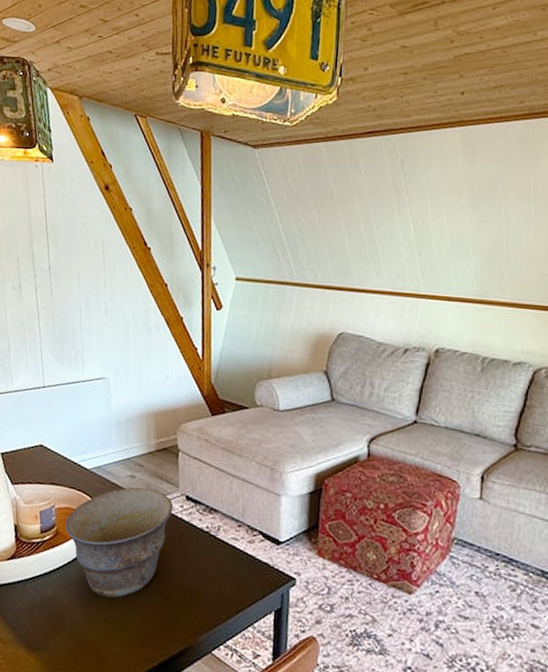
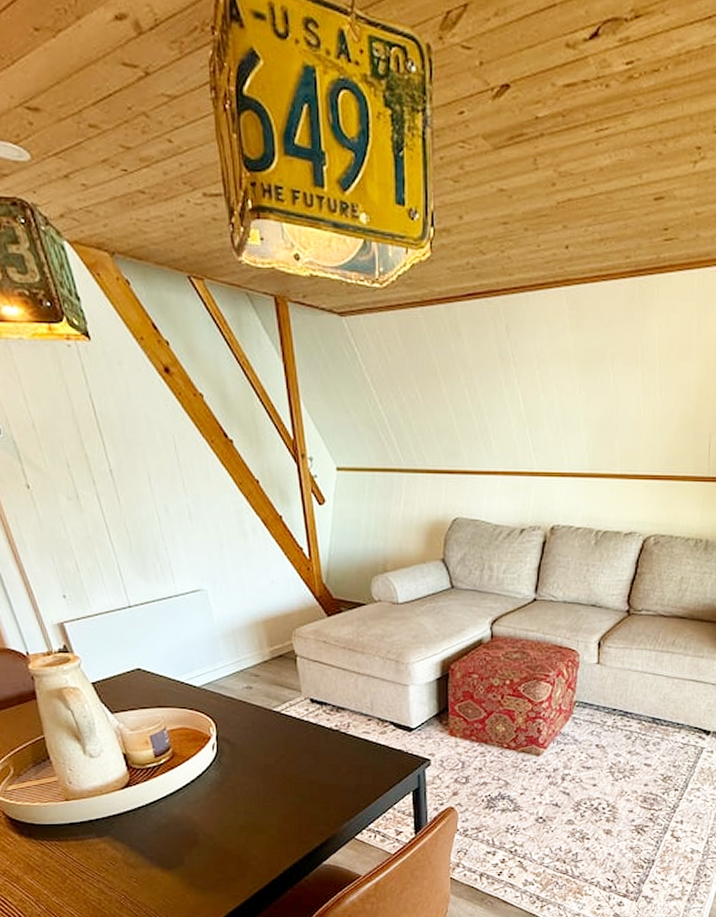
bowl: present [65,487,173,599] -> none [181,698,298,807]

